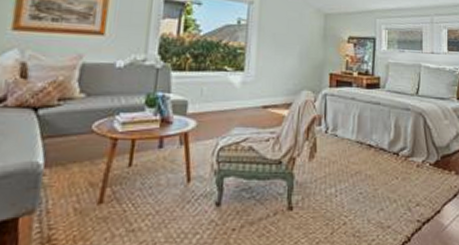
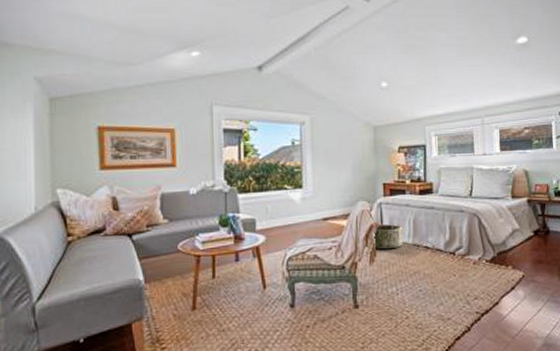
basket: none [315,116,346,144] -> present [374,223,403,249]

